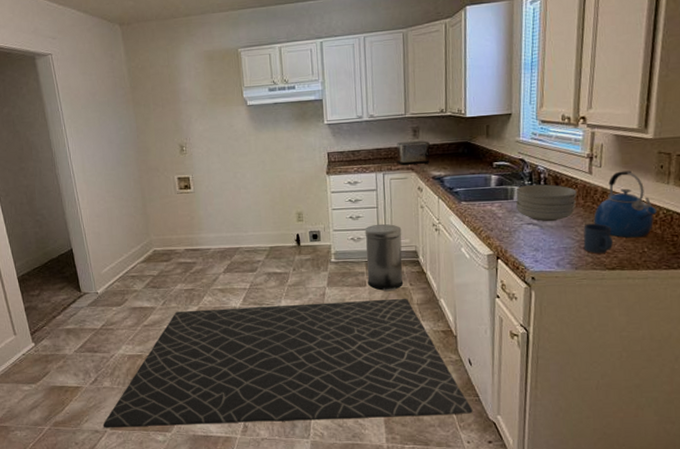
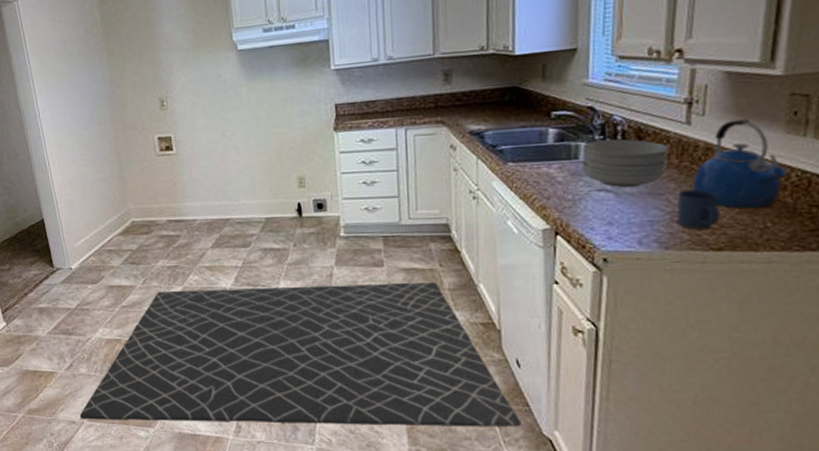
pedal bin: present [364,223,403,292] -> none [381,190,430,273]
toaster: present [396,140,431,165] -> none [422,86,468,118]

